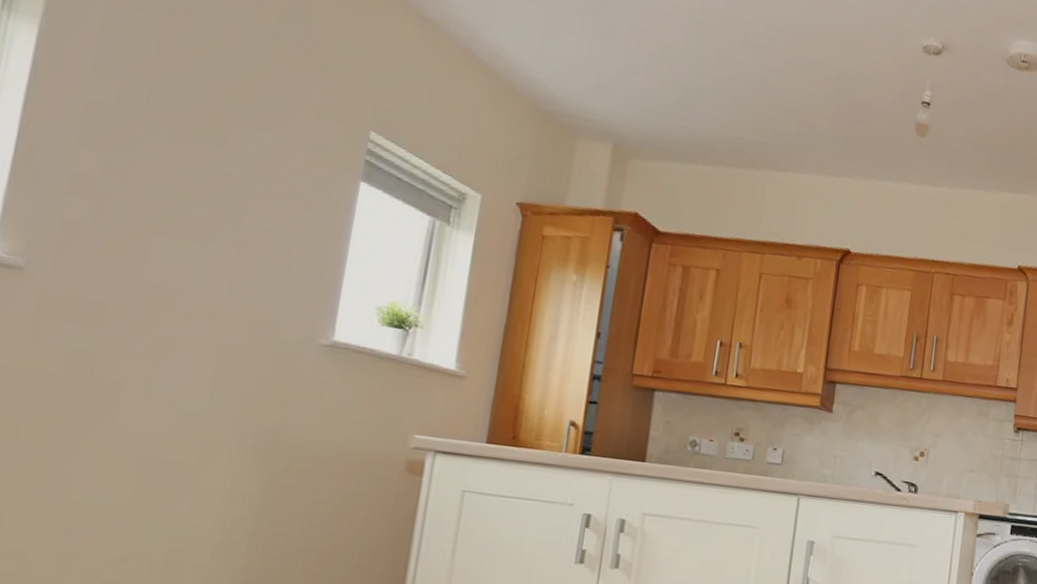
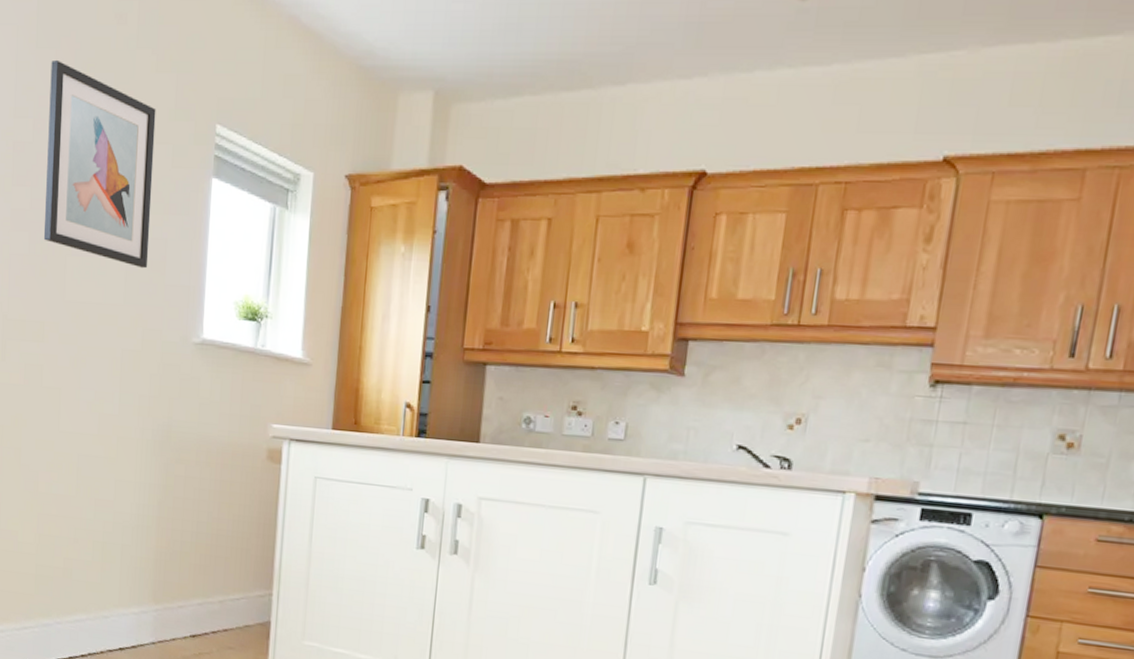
wall art: none [117,27,295,261] -> present [43,59,156,269]

